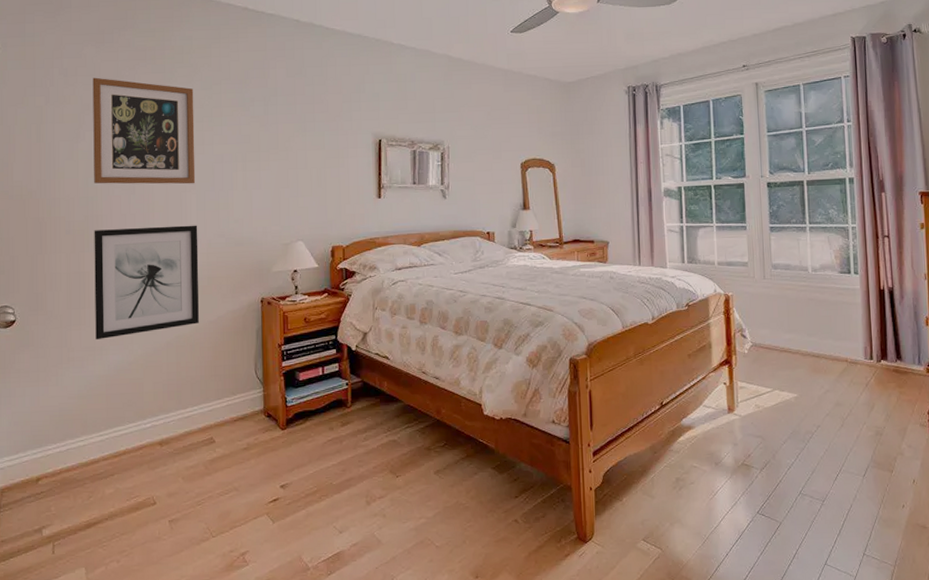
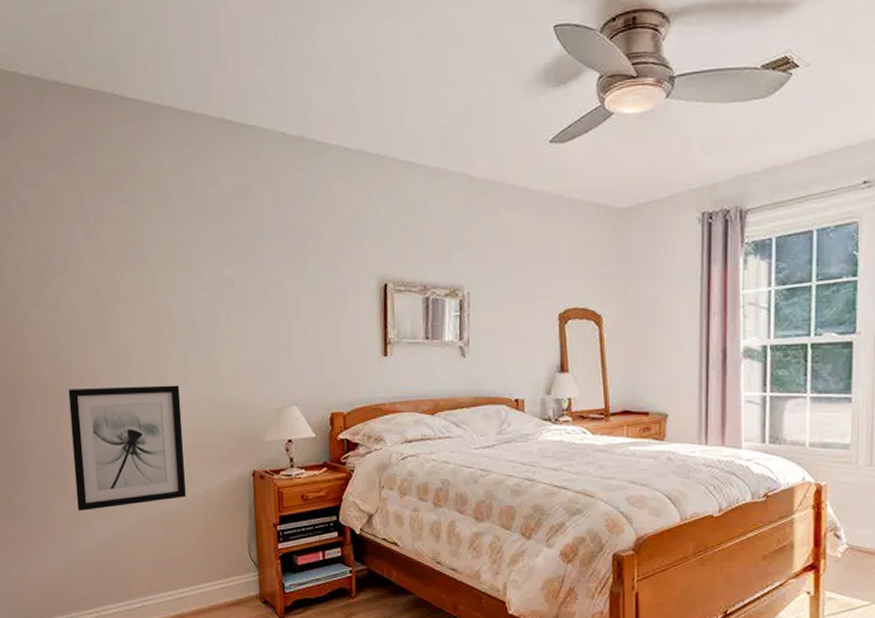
wall art: present [92,77,196,184] -> none [54,209,175,337]

